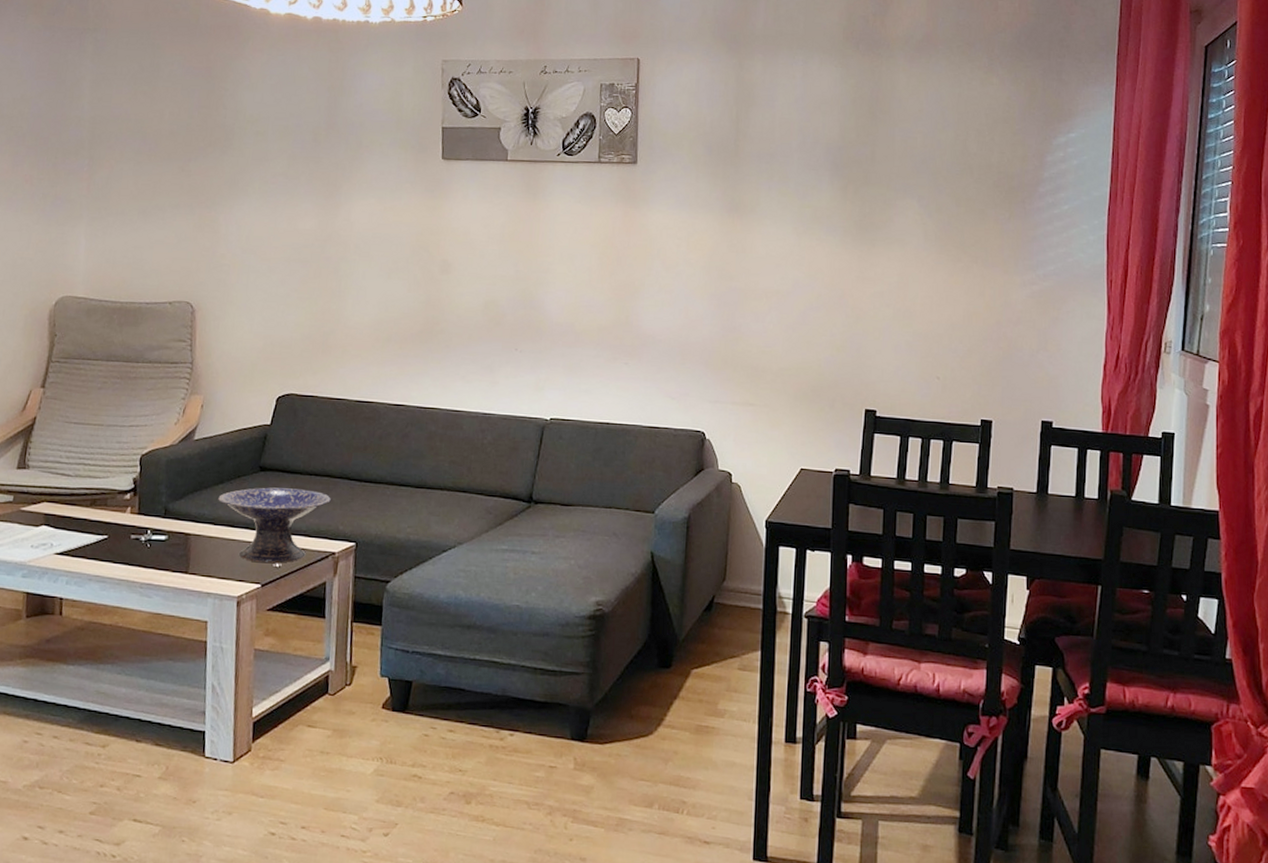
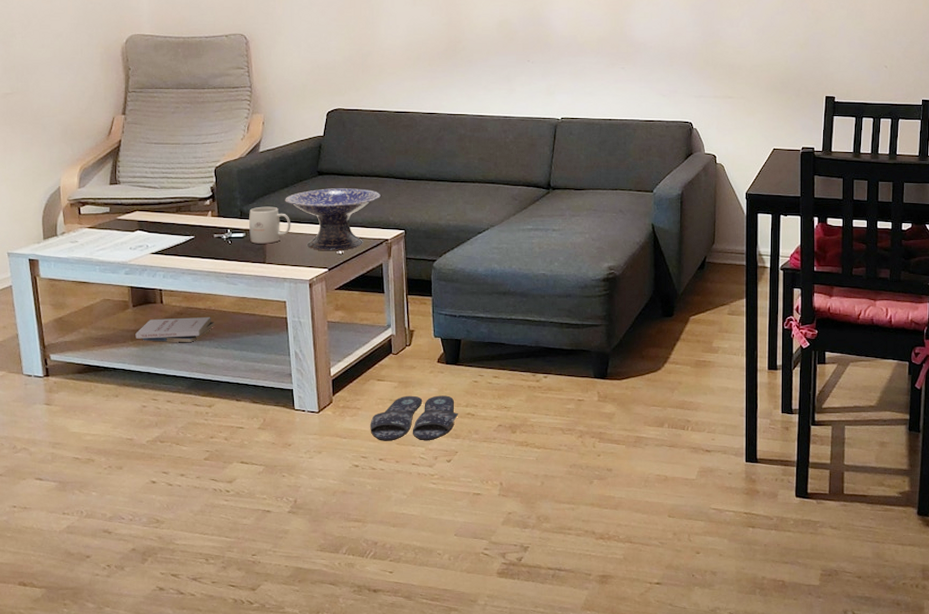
books: none [25,633,120,665] -> present [135,316,214,342]
mug: none [172,504,223,550] -> present [249,206,291,244]
slippers: none [293,747,403,807] -> present [370,395,459,441]

